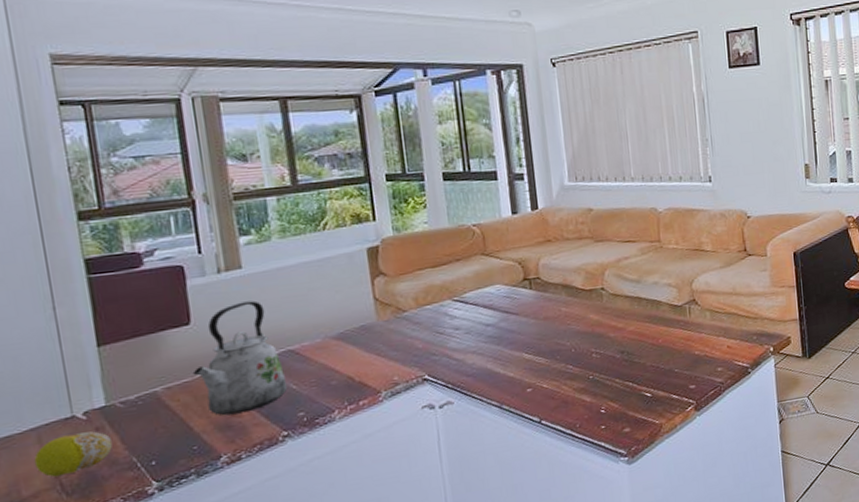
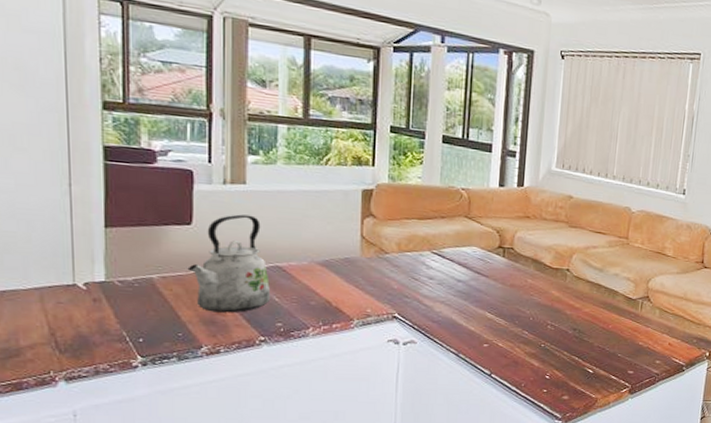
fruit: present [33,431,113,477] -> none [34,299,107,335]

